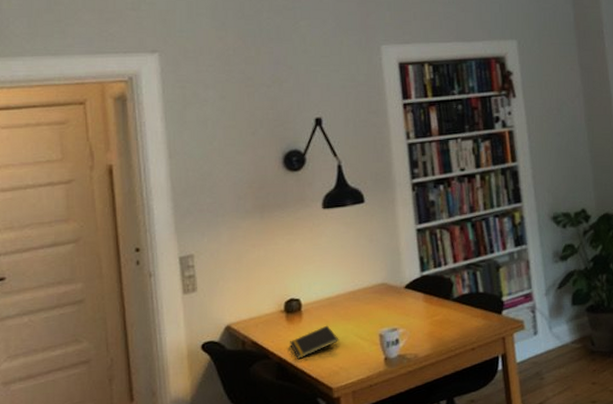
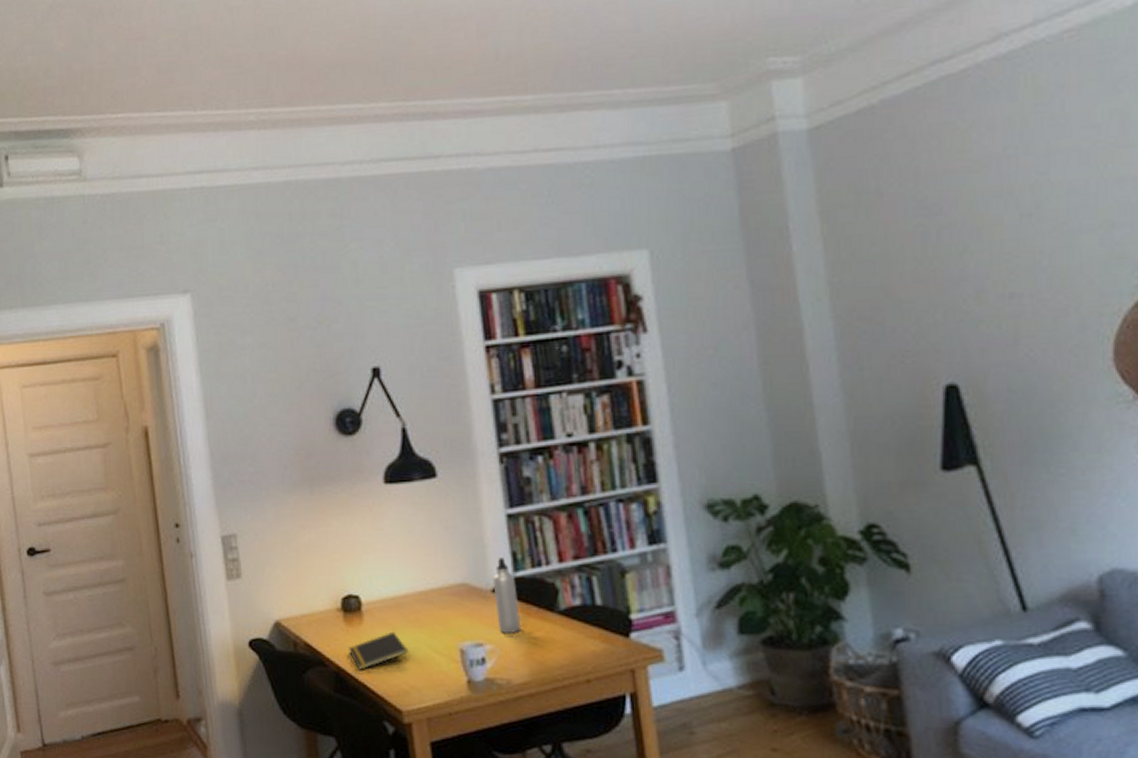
water bottle: none [405,262,425,319] -> present [493,558,520,633]

